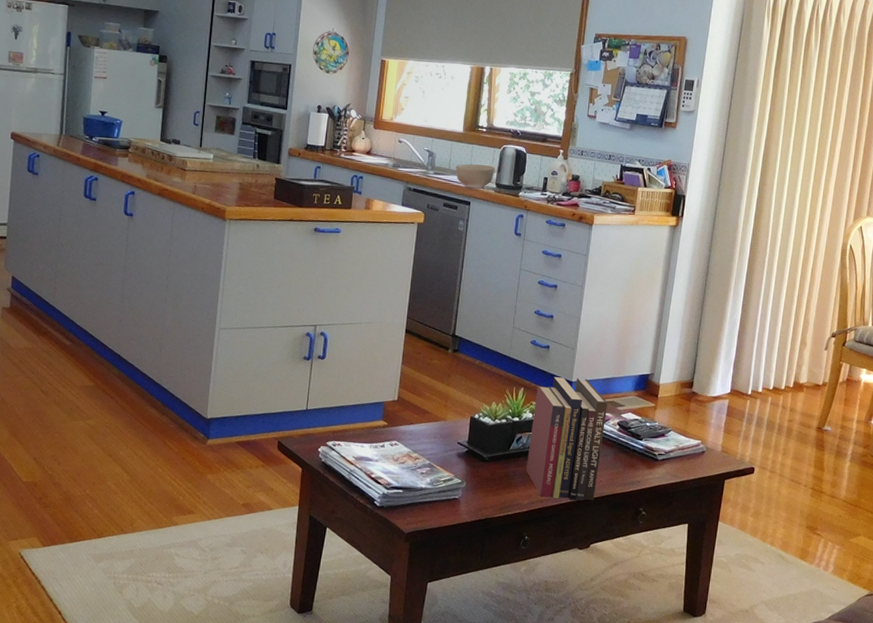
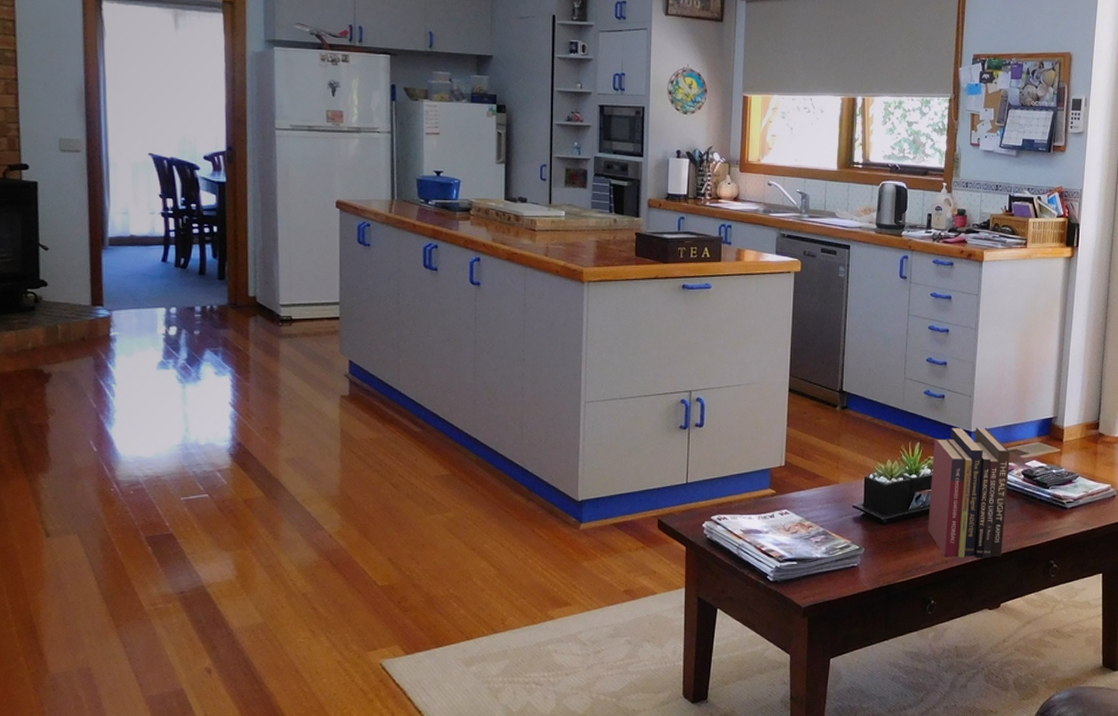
bowl: present [455,164,495,189] -> none [832,204,874,231]

